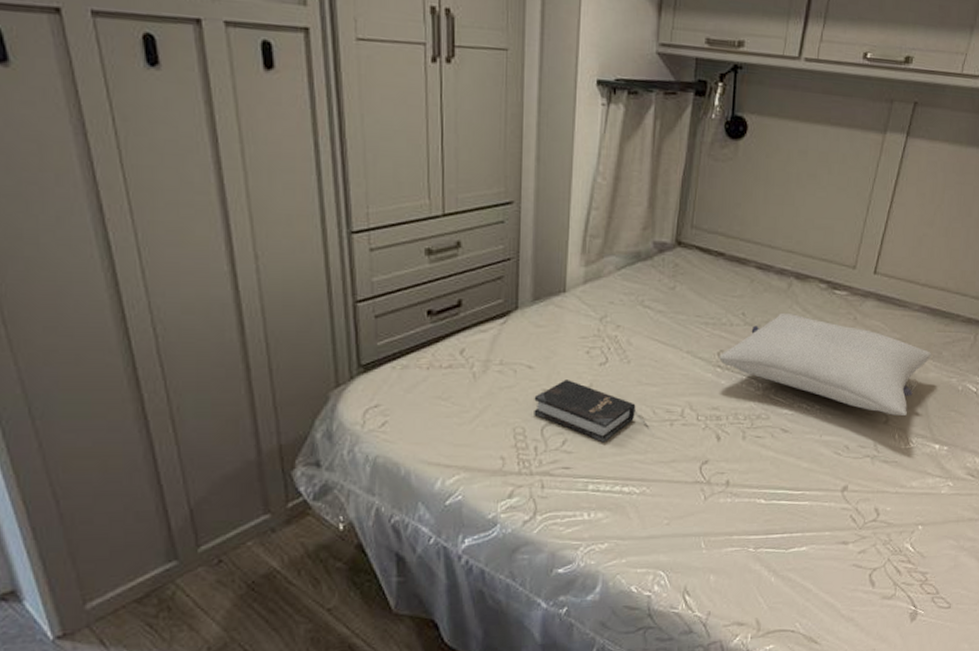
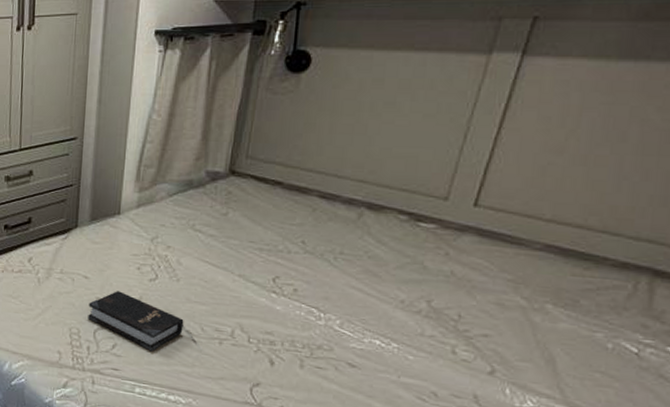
pillow: present [719,312,932,417] -> none [274,243,563,370]

